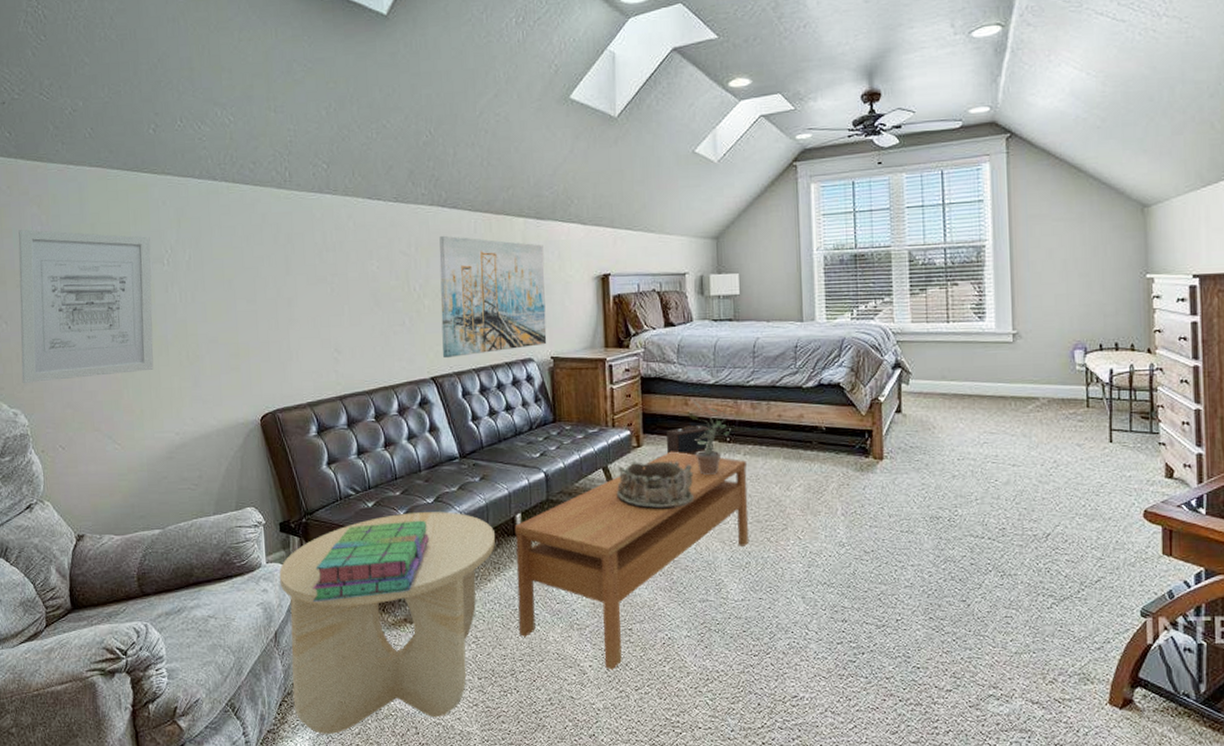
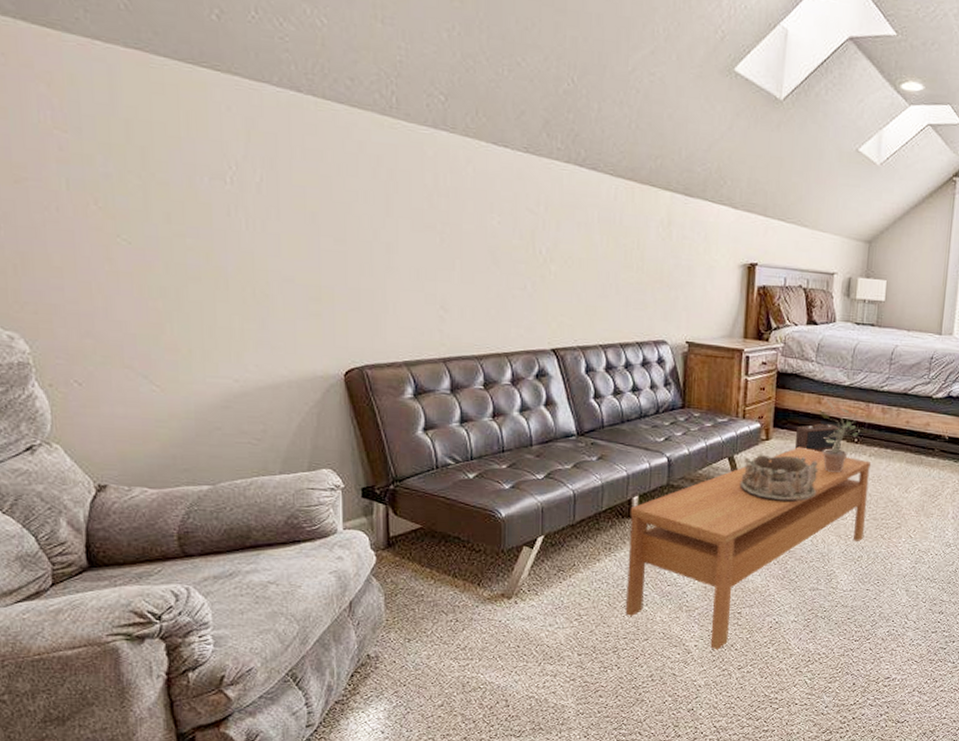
wall art: present [18,229,154,383] -> none [17,111,209,306]
side table: present [279,512,495,734] -> none [358,487,608,706]
stack of books: present [312,520,429,602] -> none [397,495,536,573]
wall art: present [439,235,547,359] -> none [566,197,689,331]

